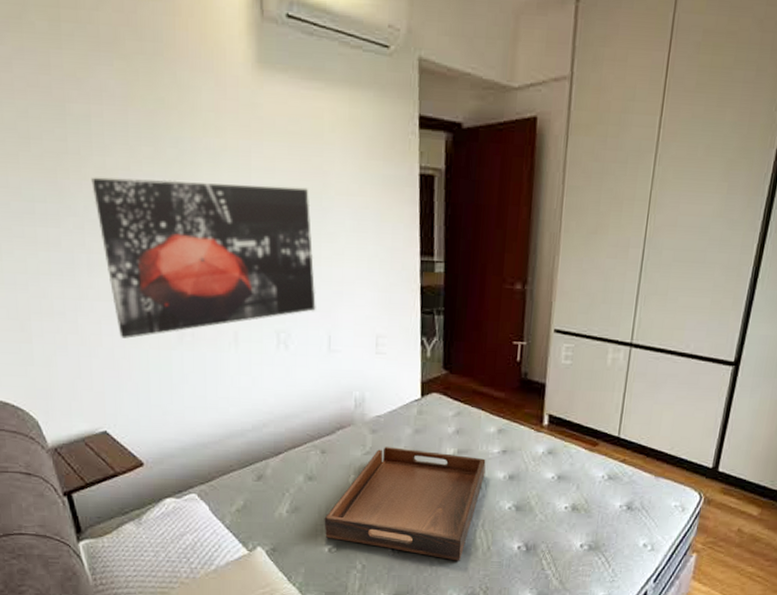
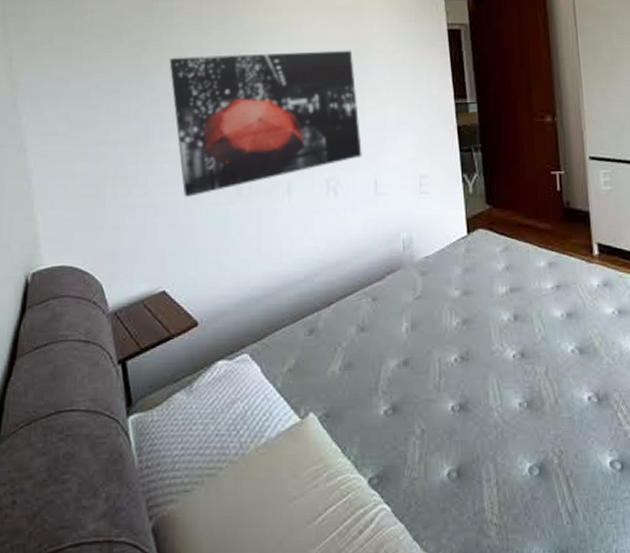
serving tray: present [324,447,486,561] -> none [378,289,541,419]

